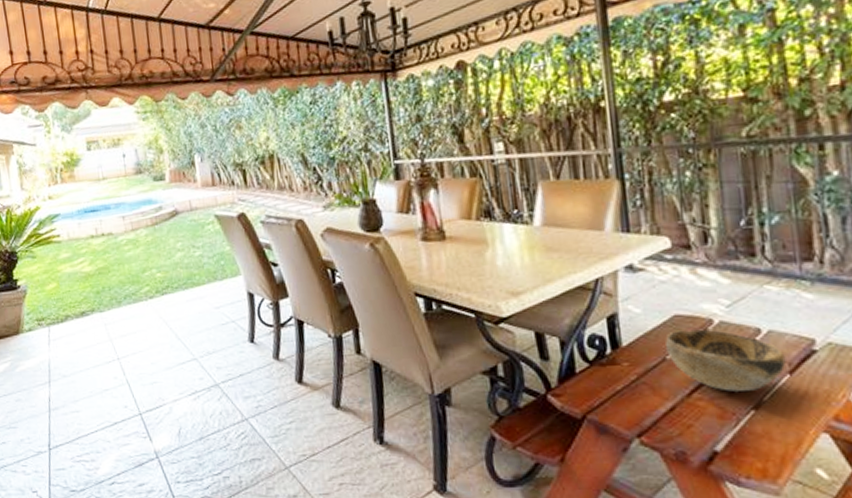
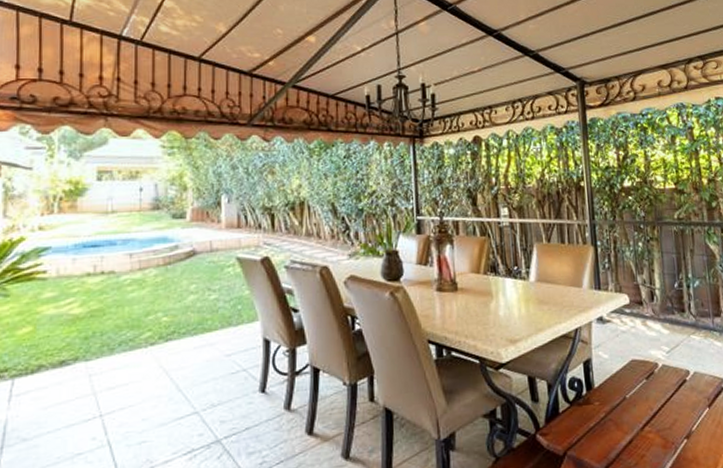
decorative bowl: present [665,329,786,392] -> none [625,371,706,424]

